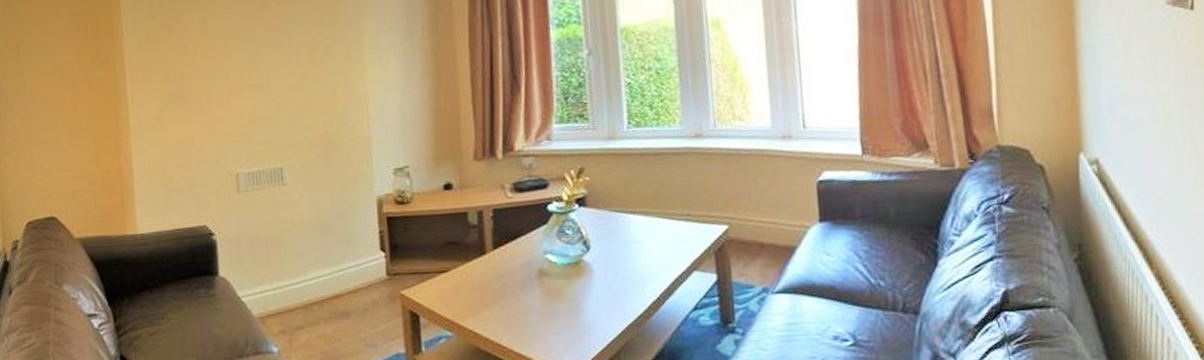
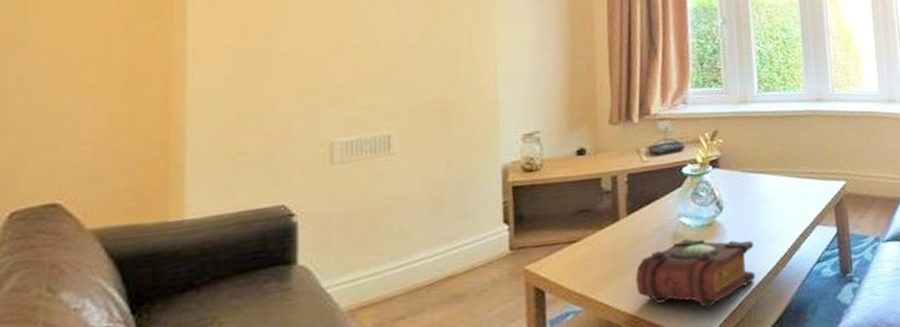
book: none [502,275,626,344] -> present [635,238,756,307]

